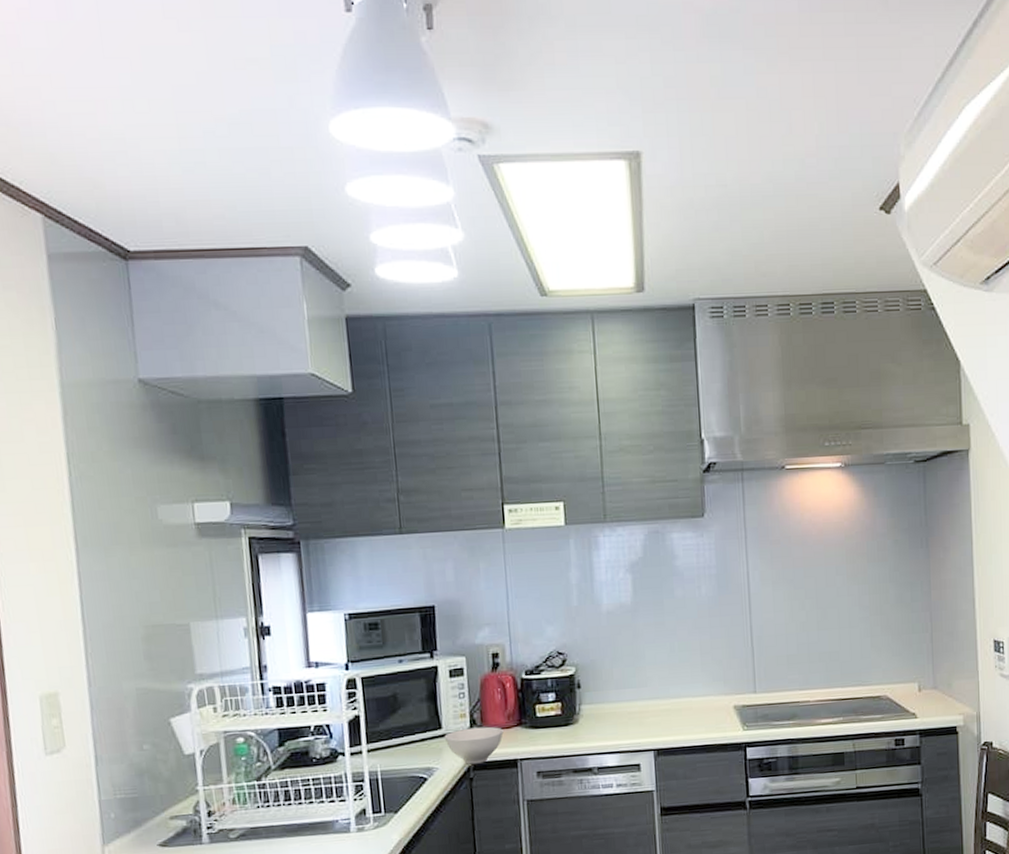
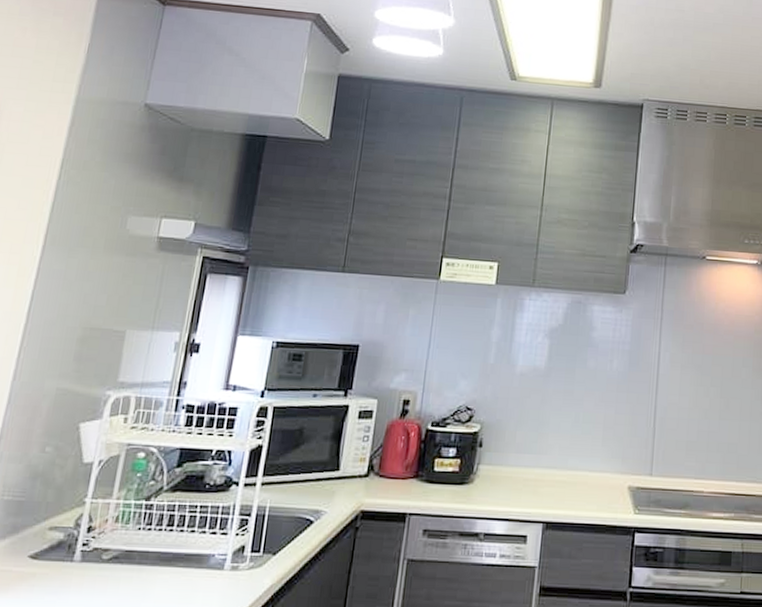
bowl: present [444,726,504,765] -> none [339,473,399,513]

